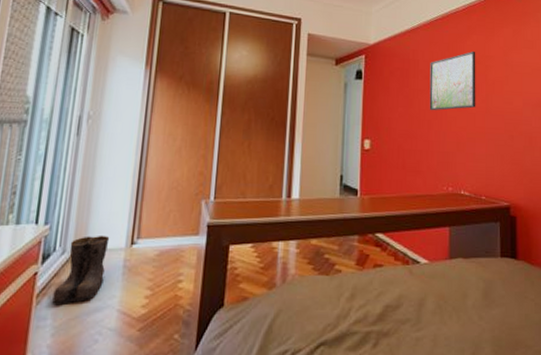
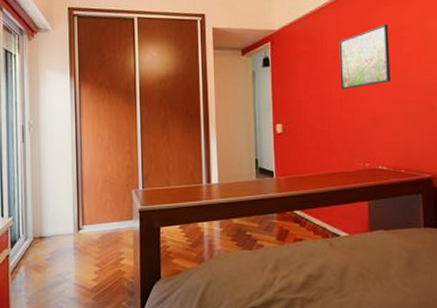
boots: present [52,235,110,304] -> none [23,223,61,280]

